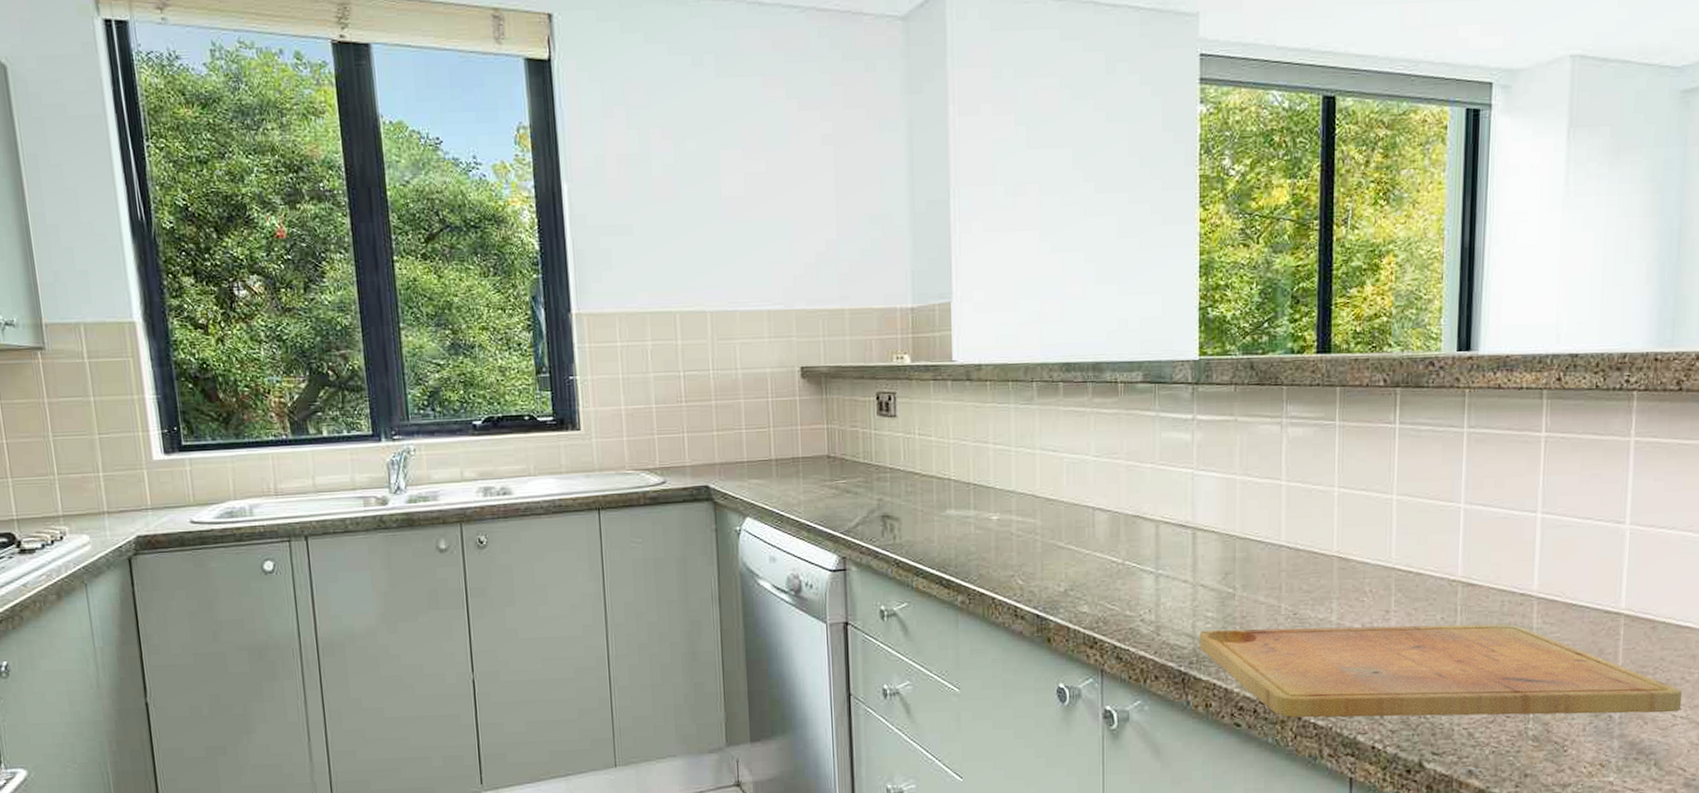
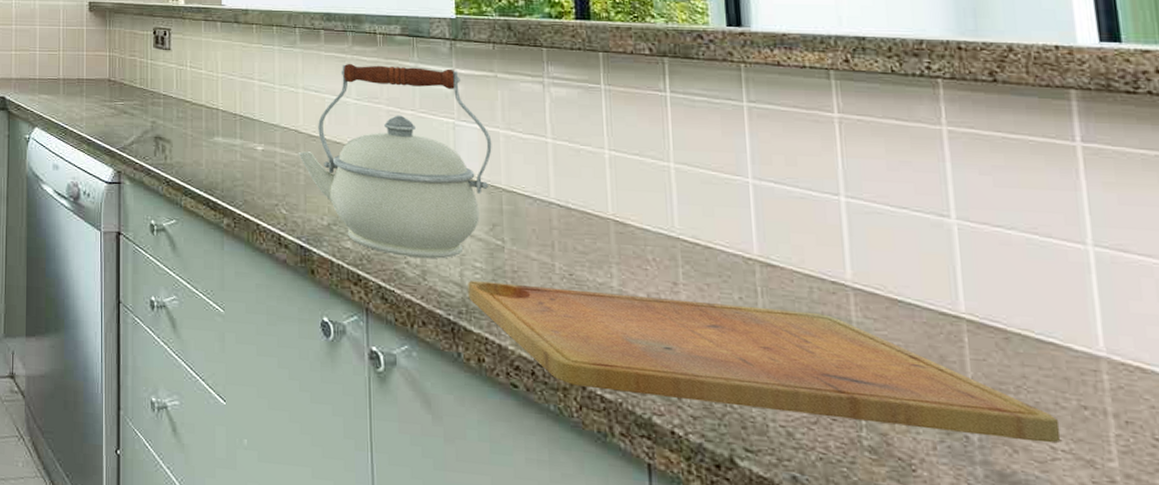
kettle: none [1034,415,1229,614] -> present [298,63,492,259]

